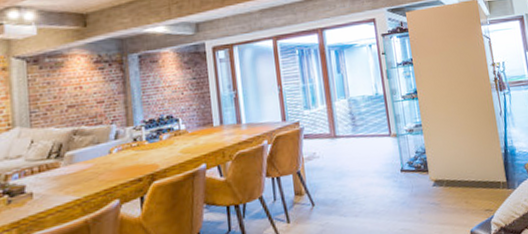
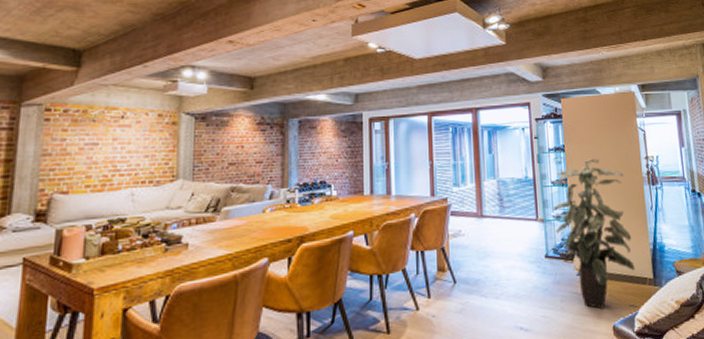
indoor plant: none [405,69,489,217] -> present [553,158,635,310]

